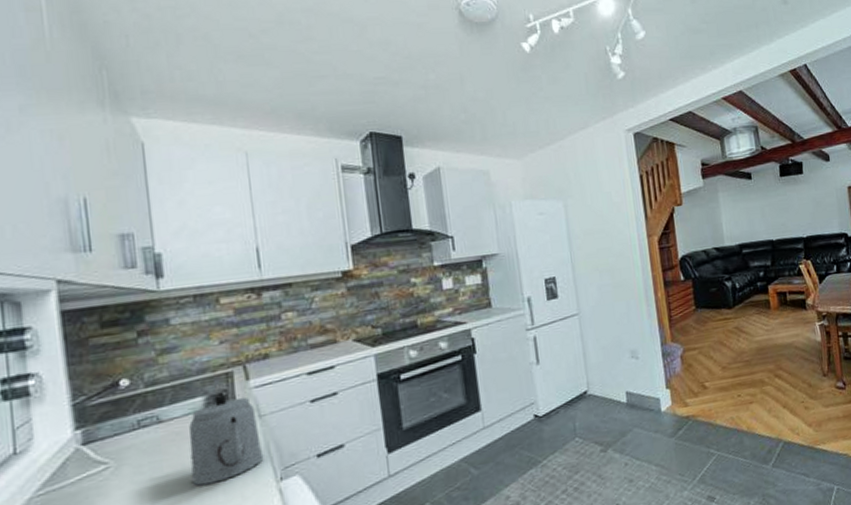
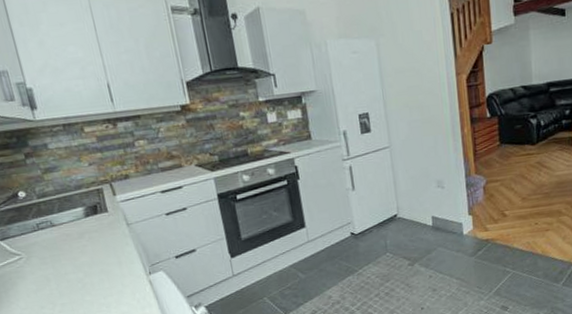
teapot: present [189,395,262,486] -> none [75,206,134,275]

